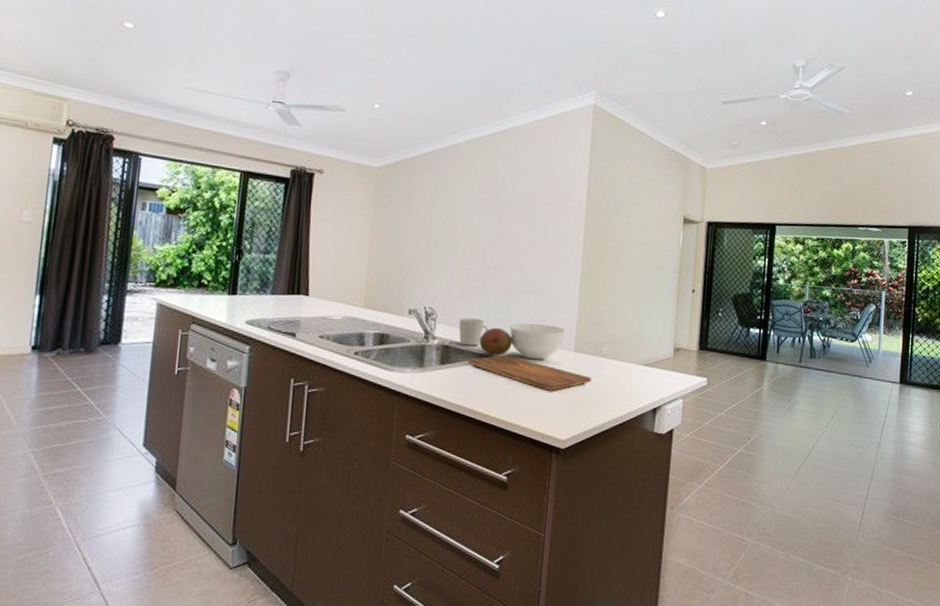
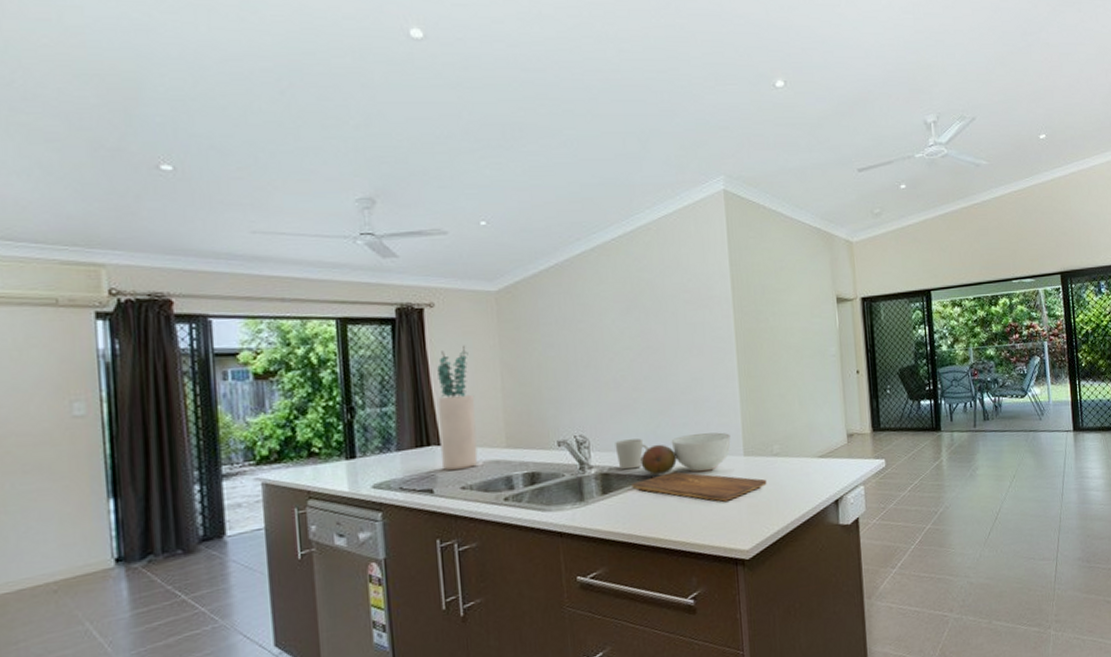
vase: none [306,210,345,321] -> present [437,345,478,471]

